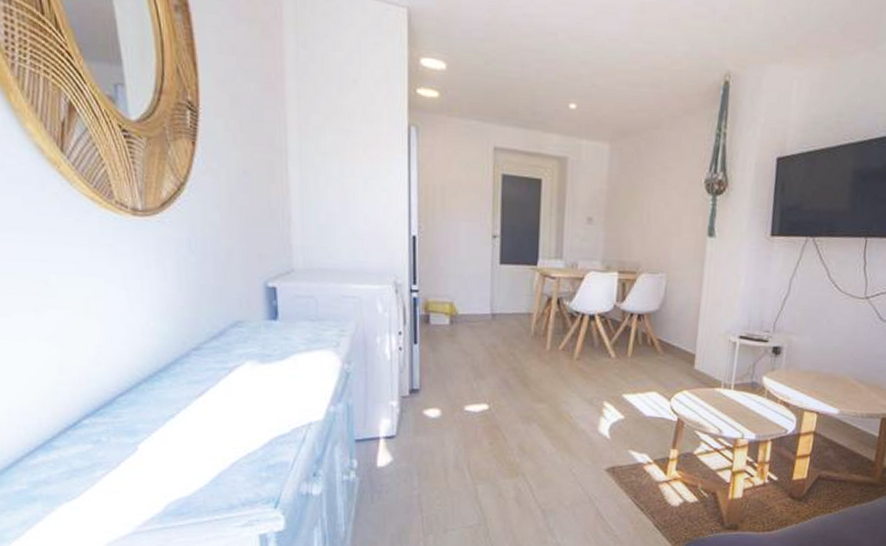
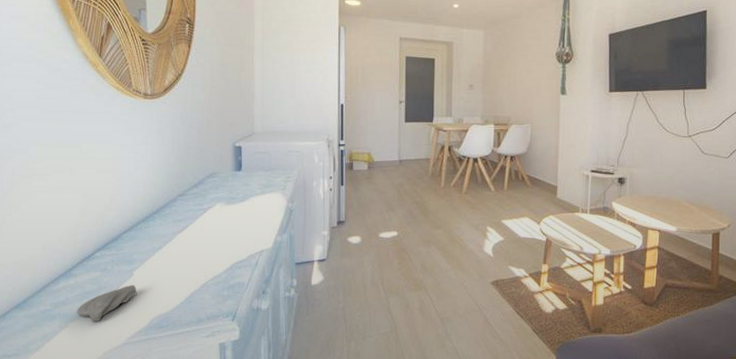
seashell: none [64,461,145,506] -> present [77,284,137,322]

